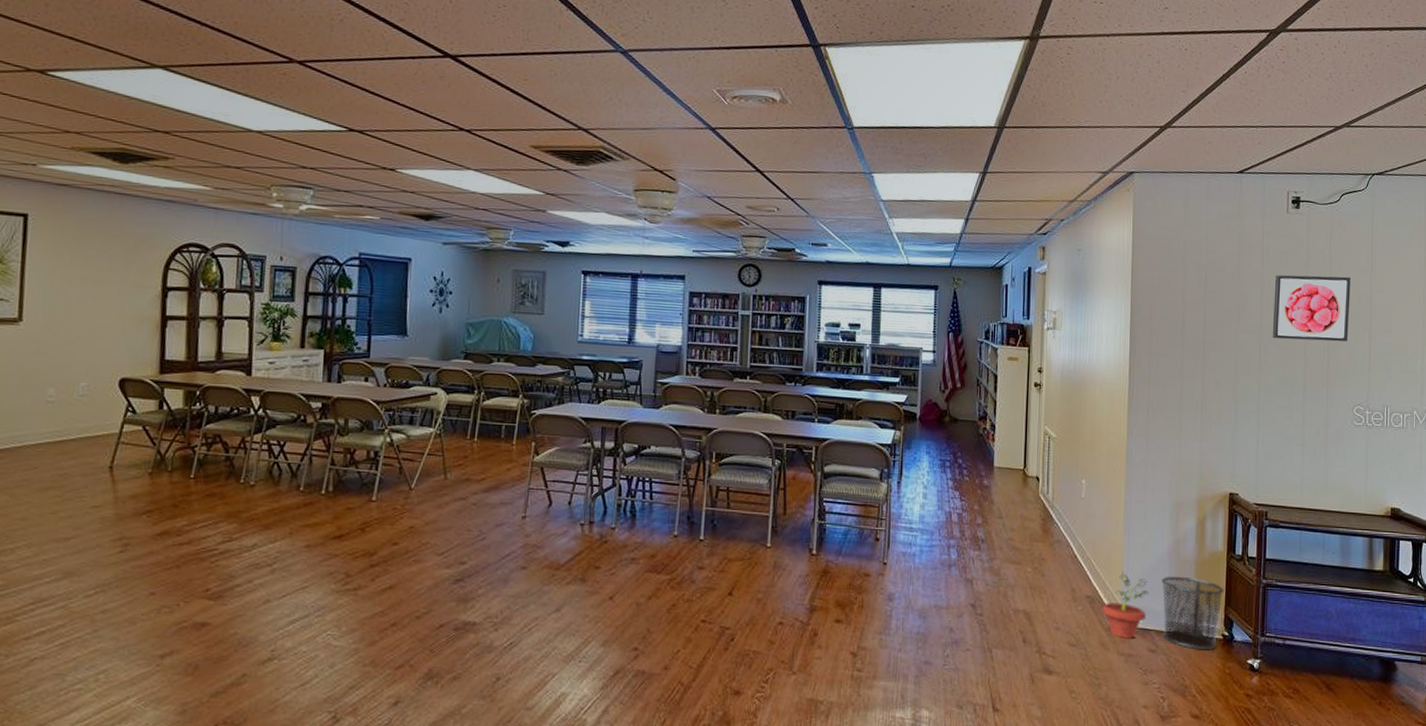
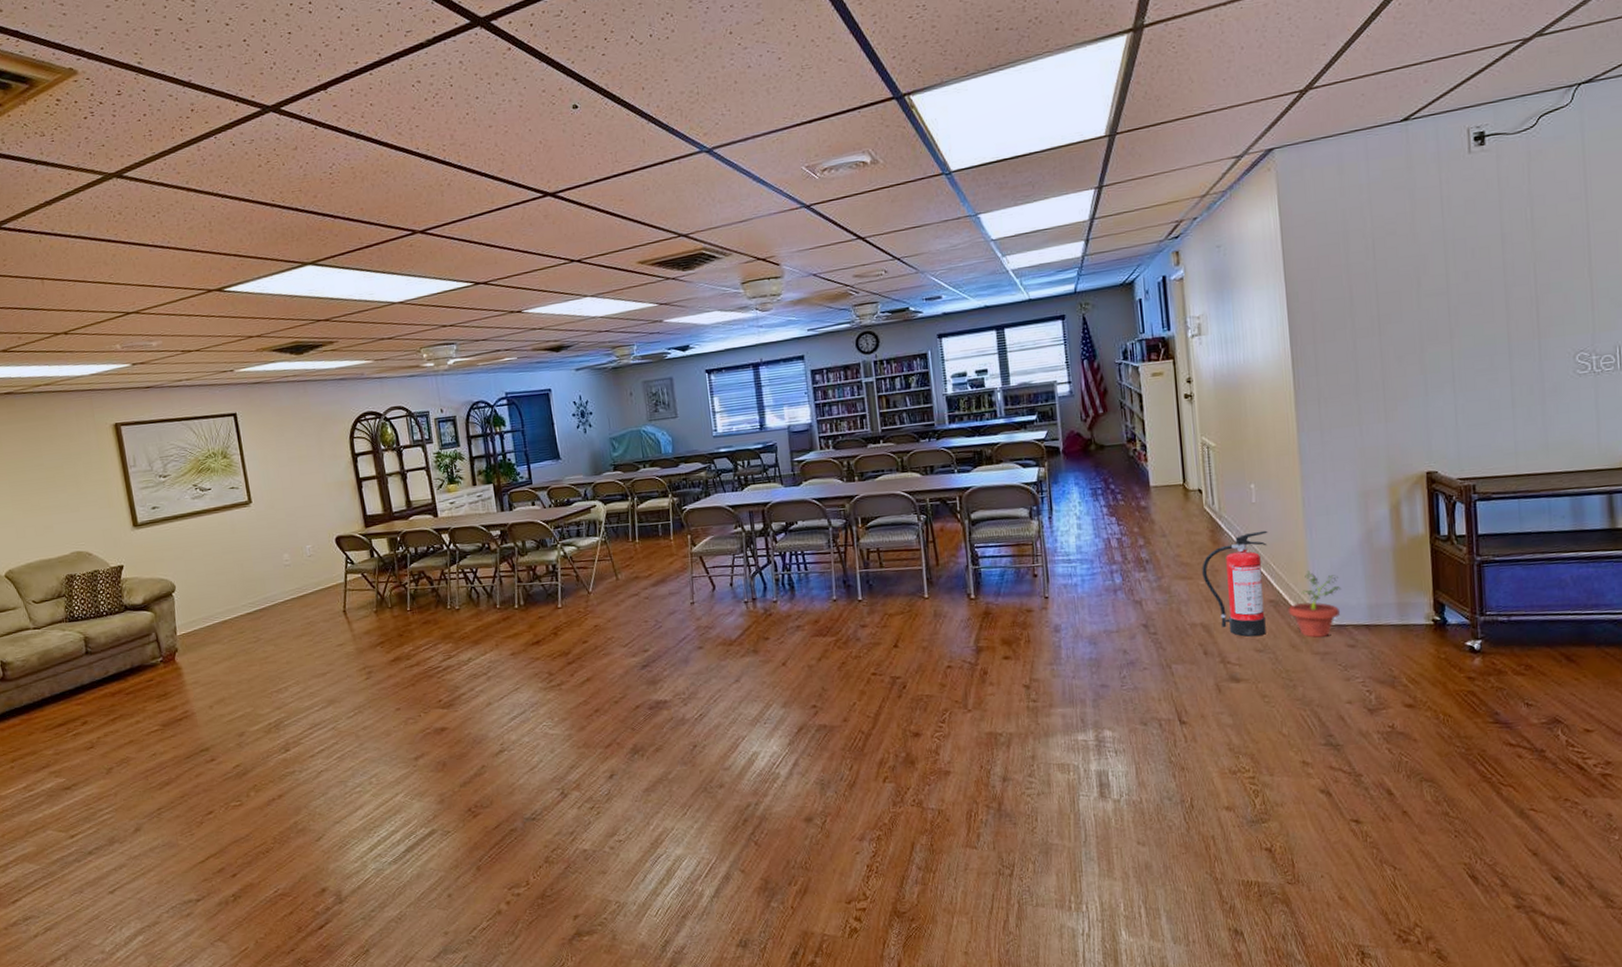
fire extinguisher: none [1030,526,1092,630] -> present [1202,530,1268,637]
waste bin: present [1162,576,1224,649] -> none [1354,566,1431,638]
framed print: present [1272,275,1351,342] -> none [1460,209,1562,297]

